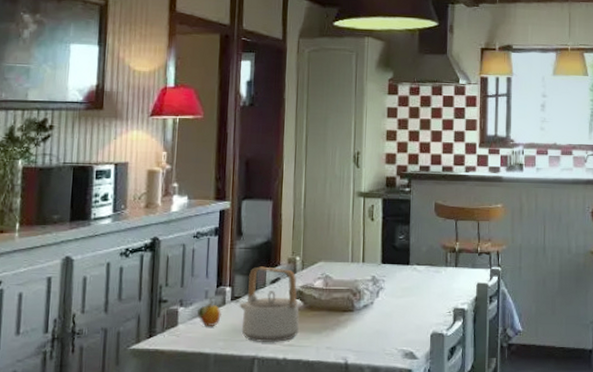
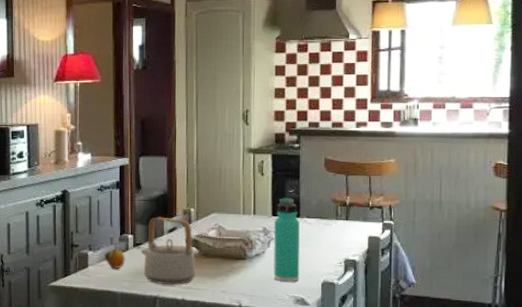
thermos bottle: none [381,244,411,334] -> present [273,198,301,282]

